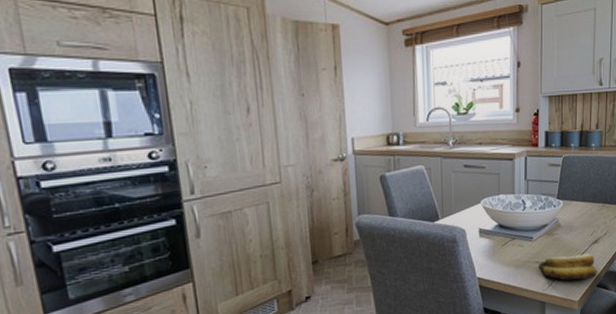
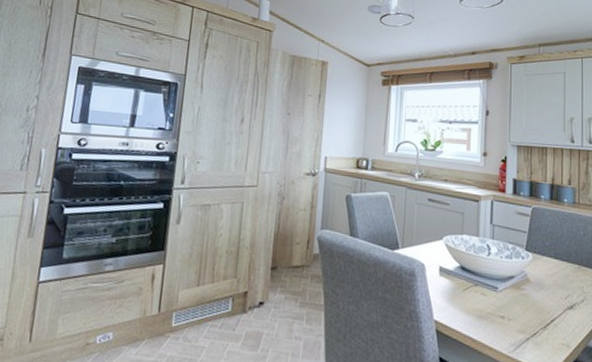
banana: present [539,253,598,281] -> none [504,314,575,351]

